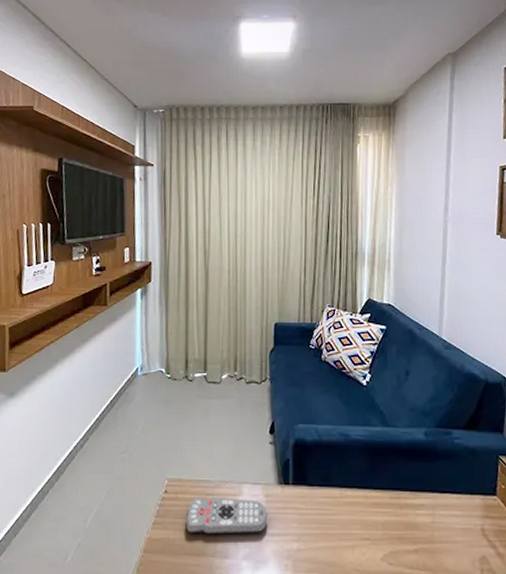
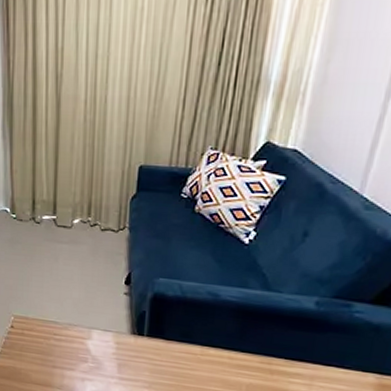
remote control: present [185,497,268,535] -> none [32,335,118,376]

